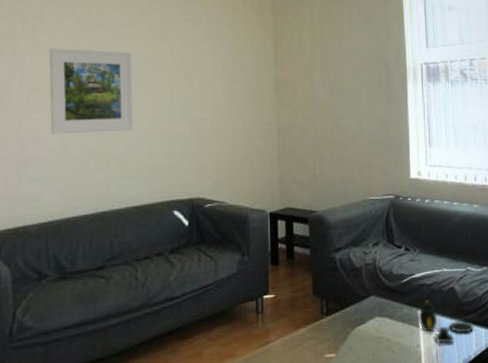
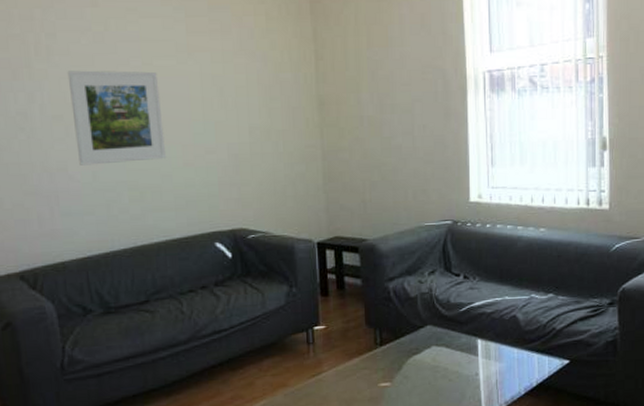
teapot: present [418,301,474,344] -> none [477,329,537,372]

